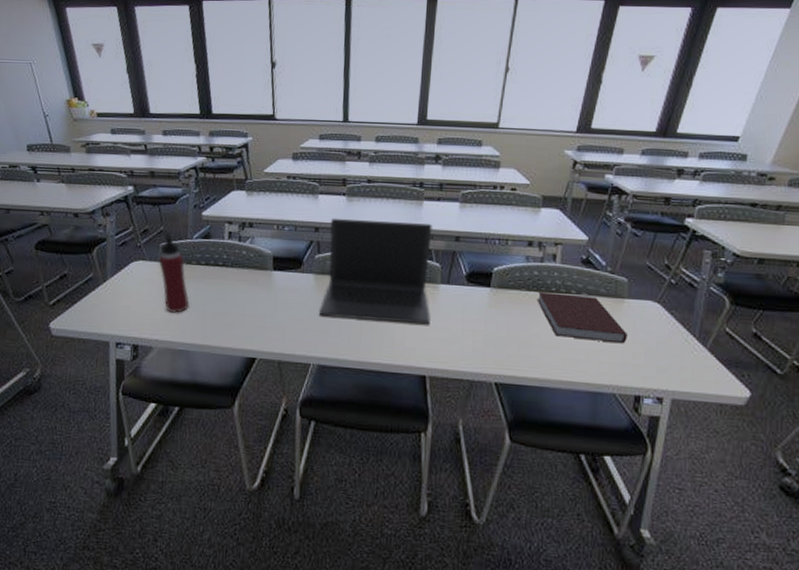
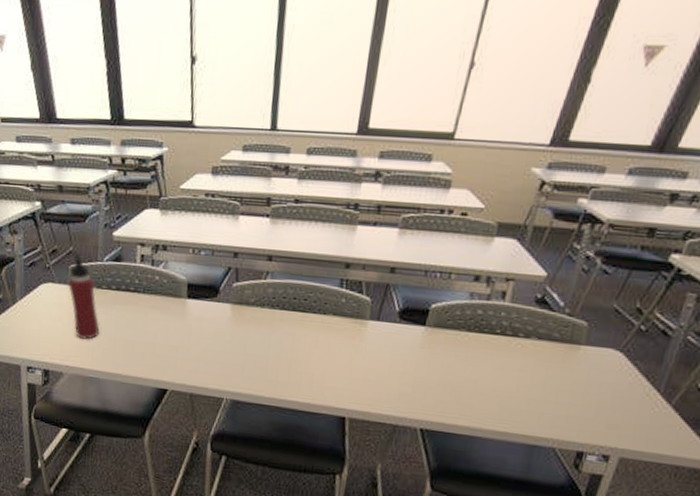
laptop: present [318,218,432,325] -> none [234,242,365,364]
notebook: present [536,292,627,344] -> none [477,333,579,395]

